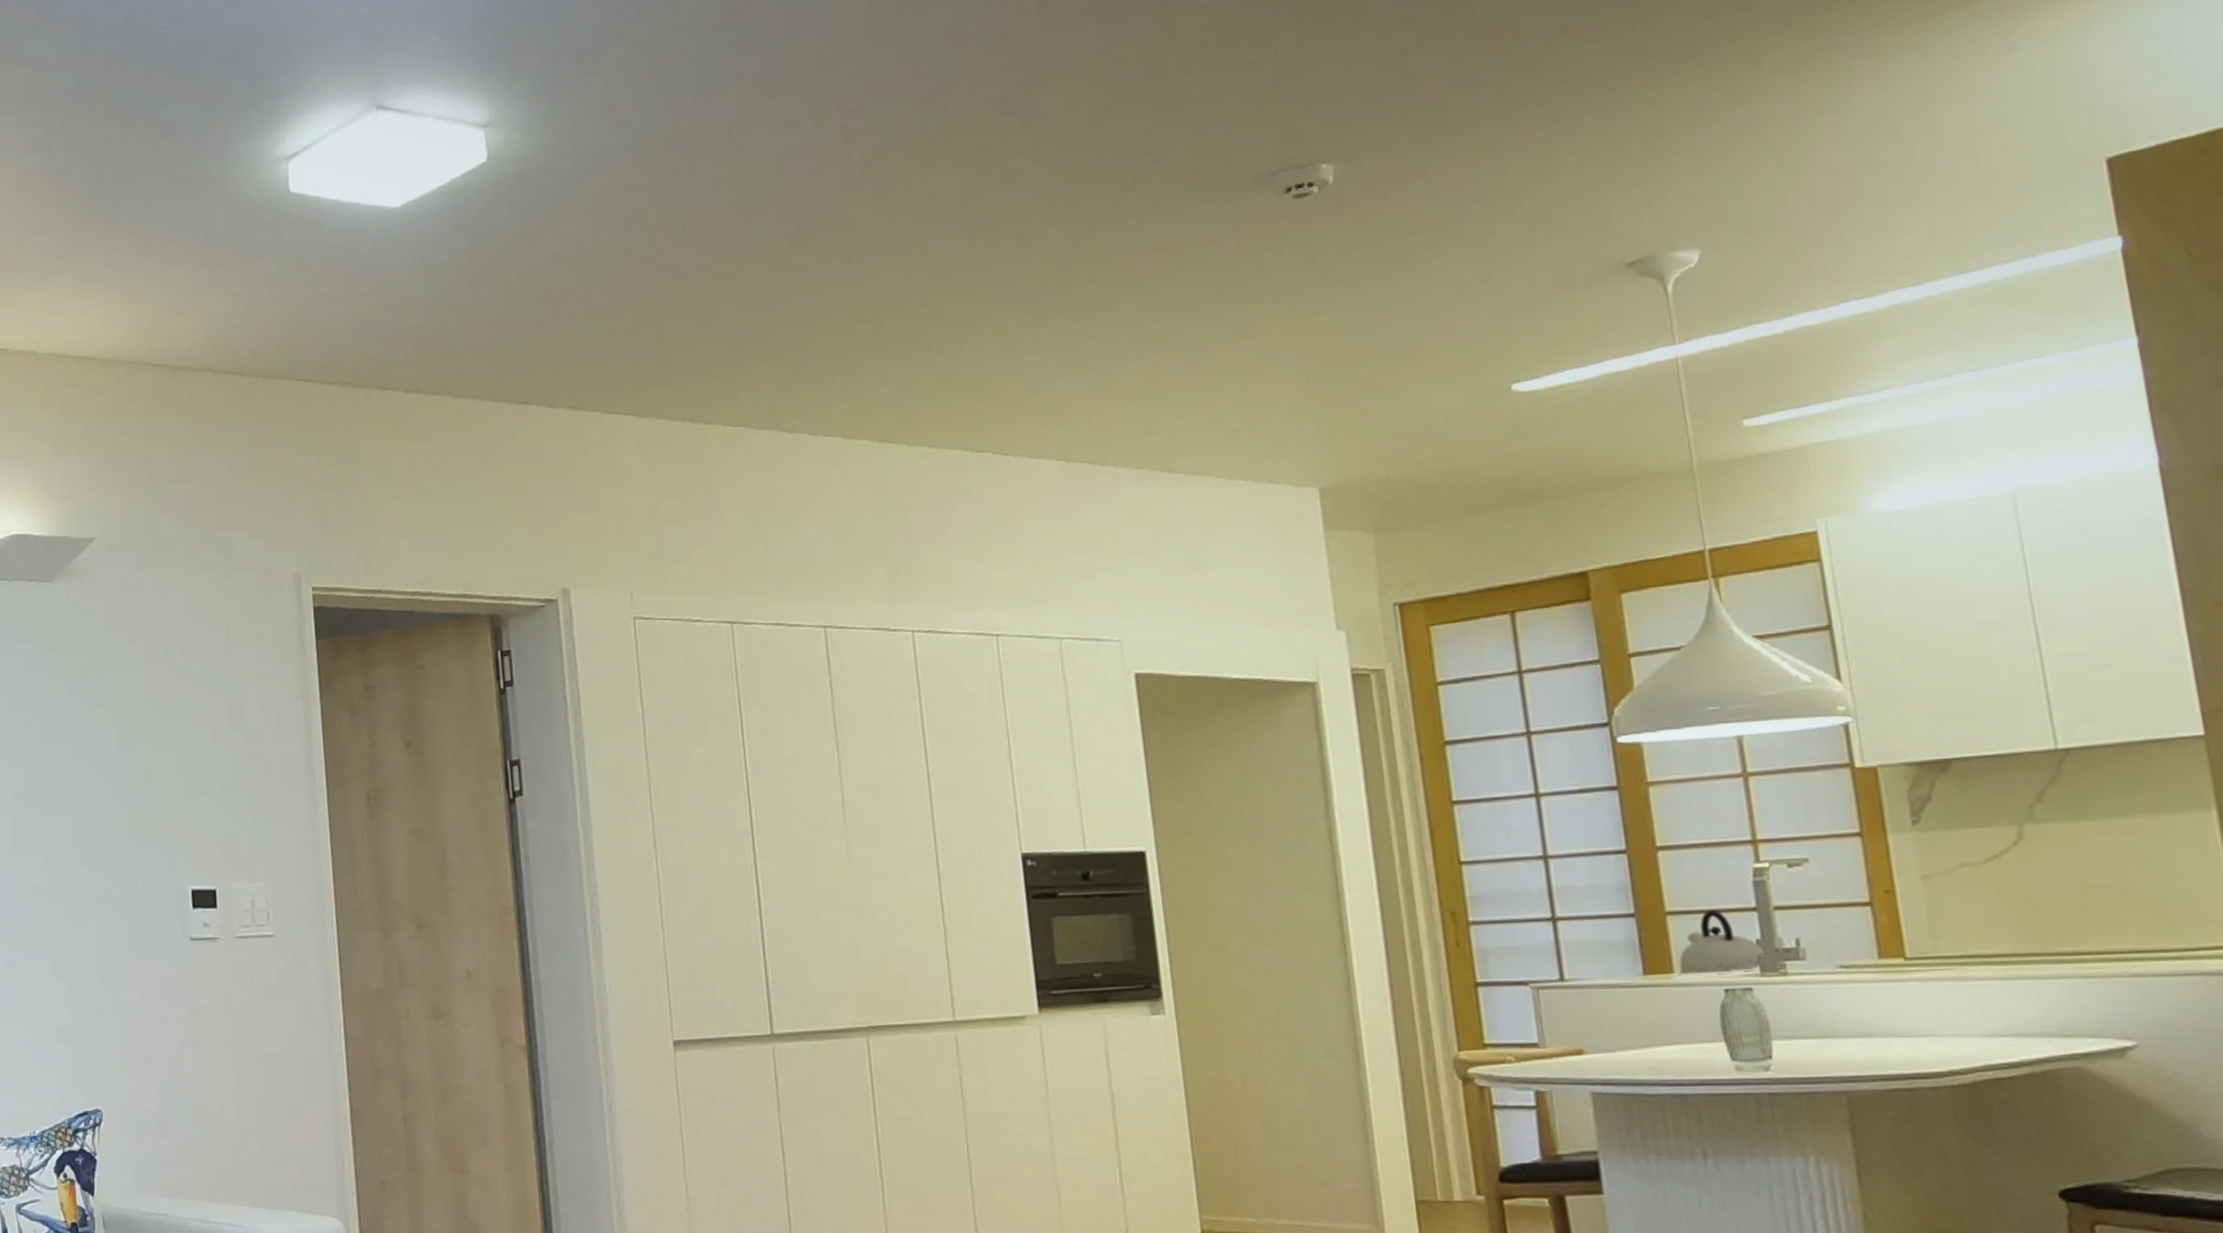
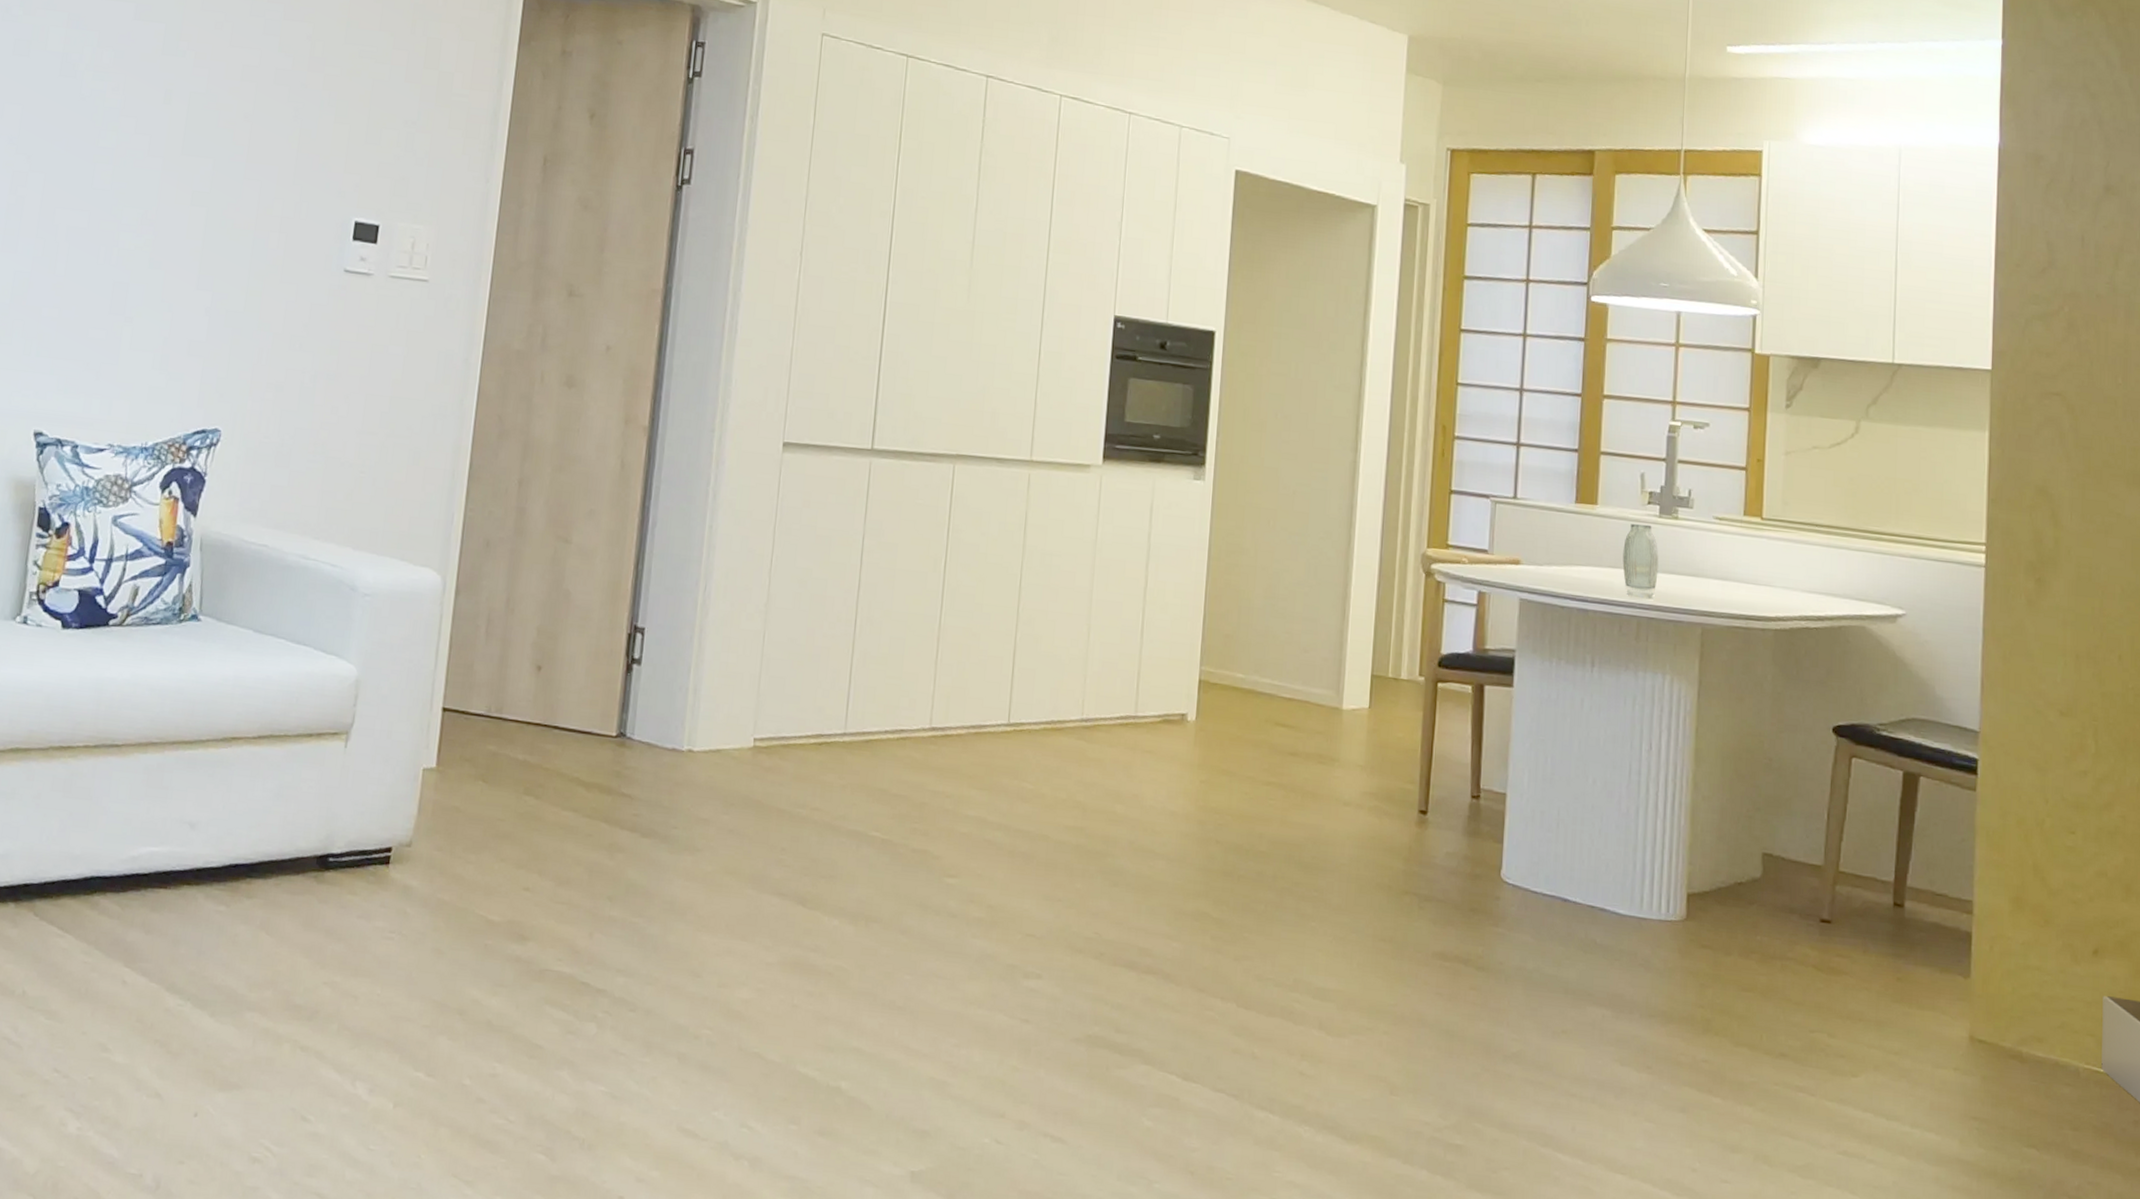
kettle: present [1679,909,1774,975] -> none [1601,455,1670,513]

